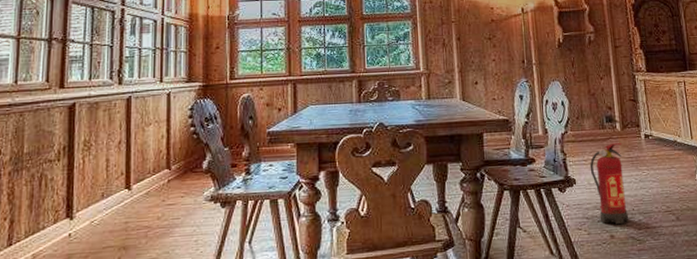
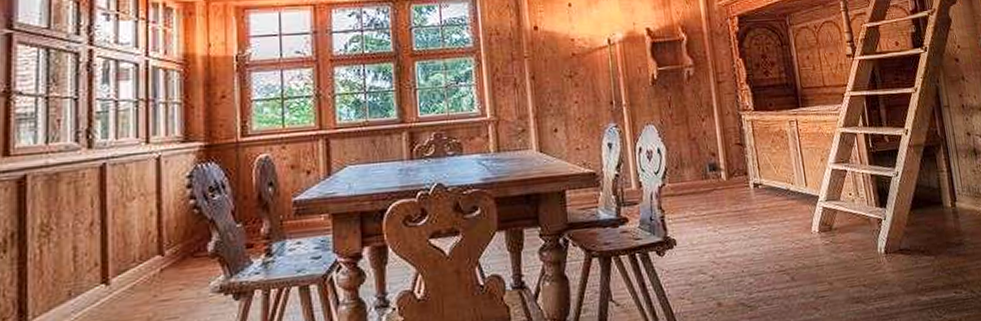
fire extinguisher: present [590,143,629,225] -> none [692,194,738,291]

